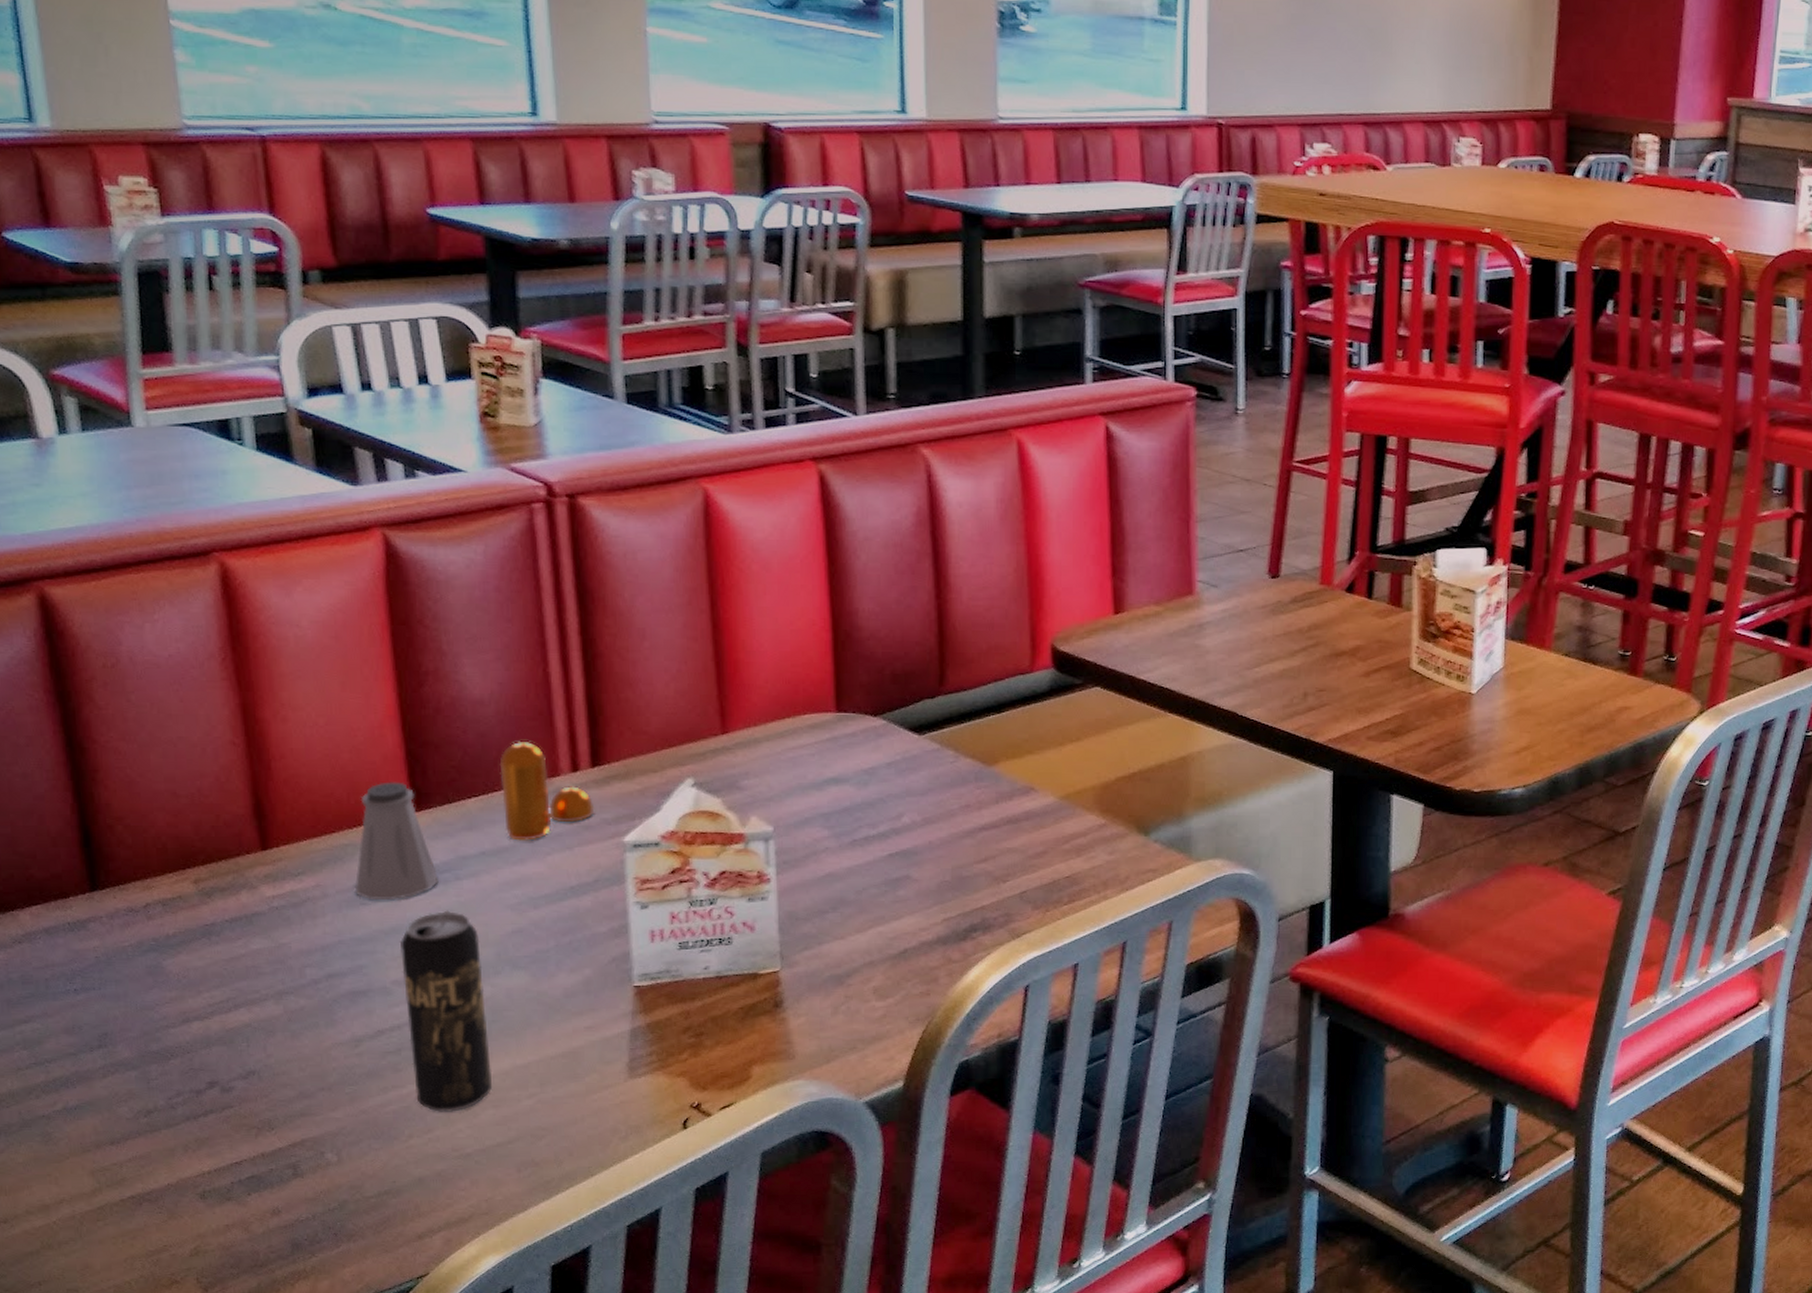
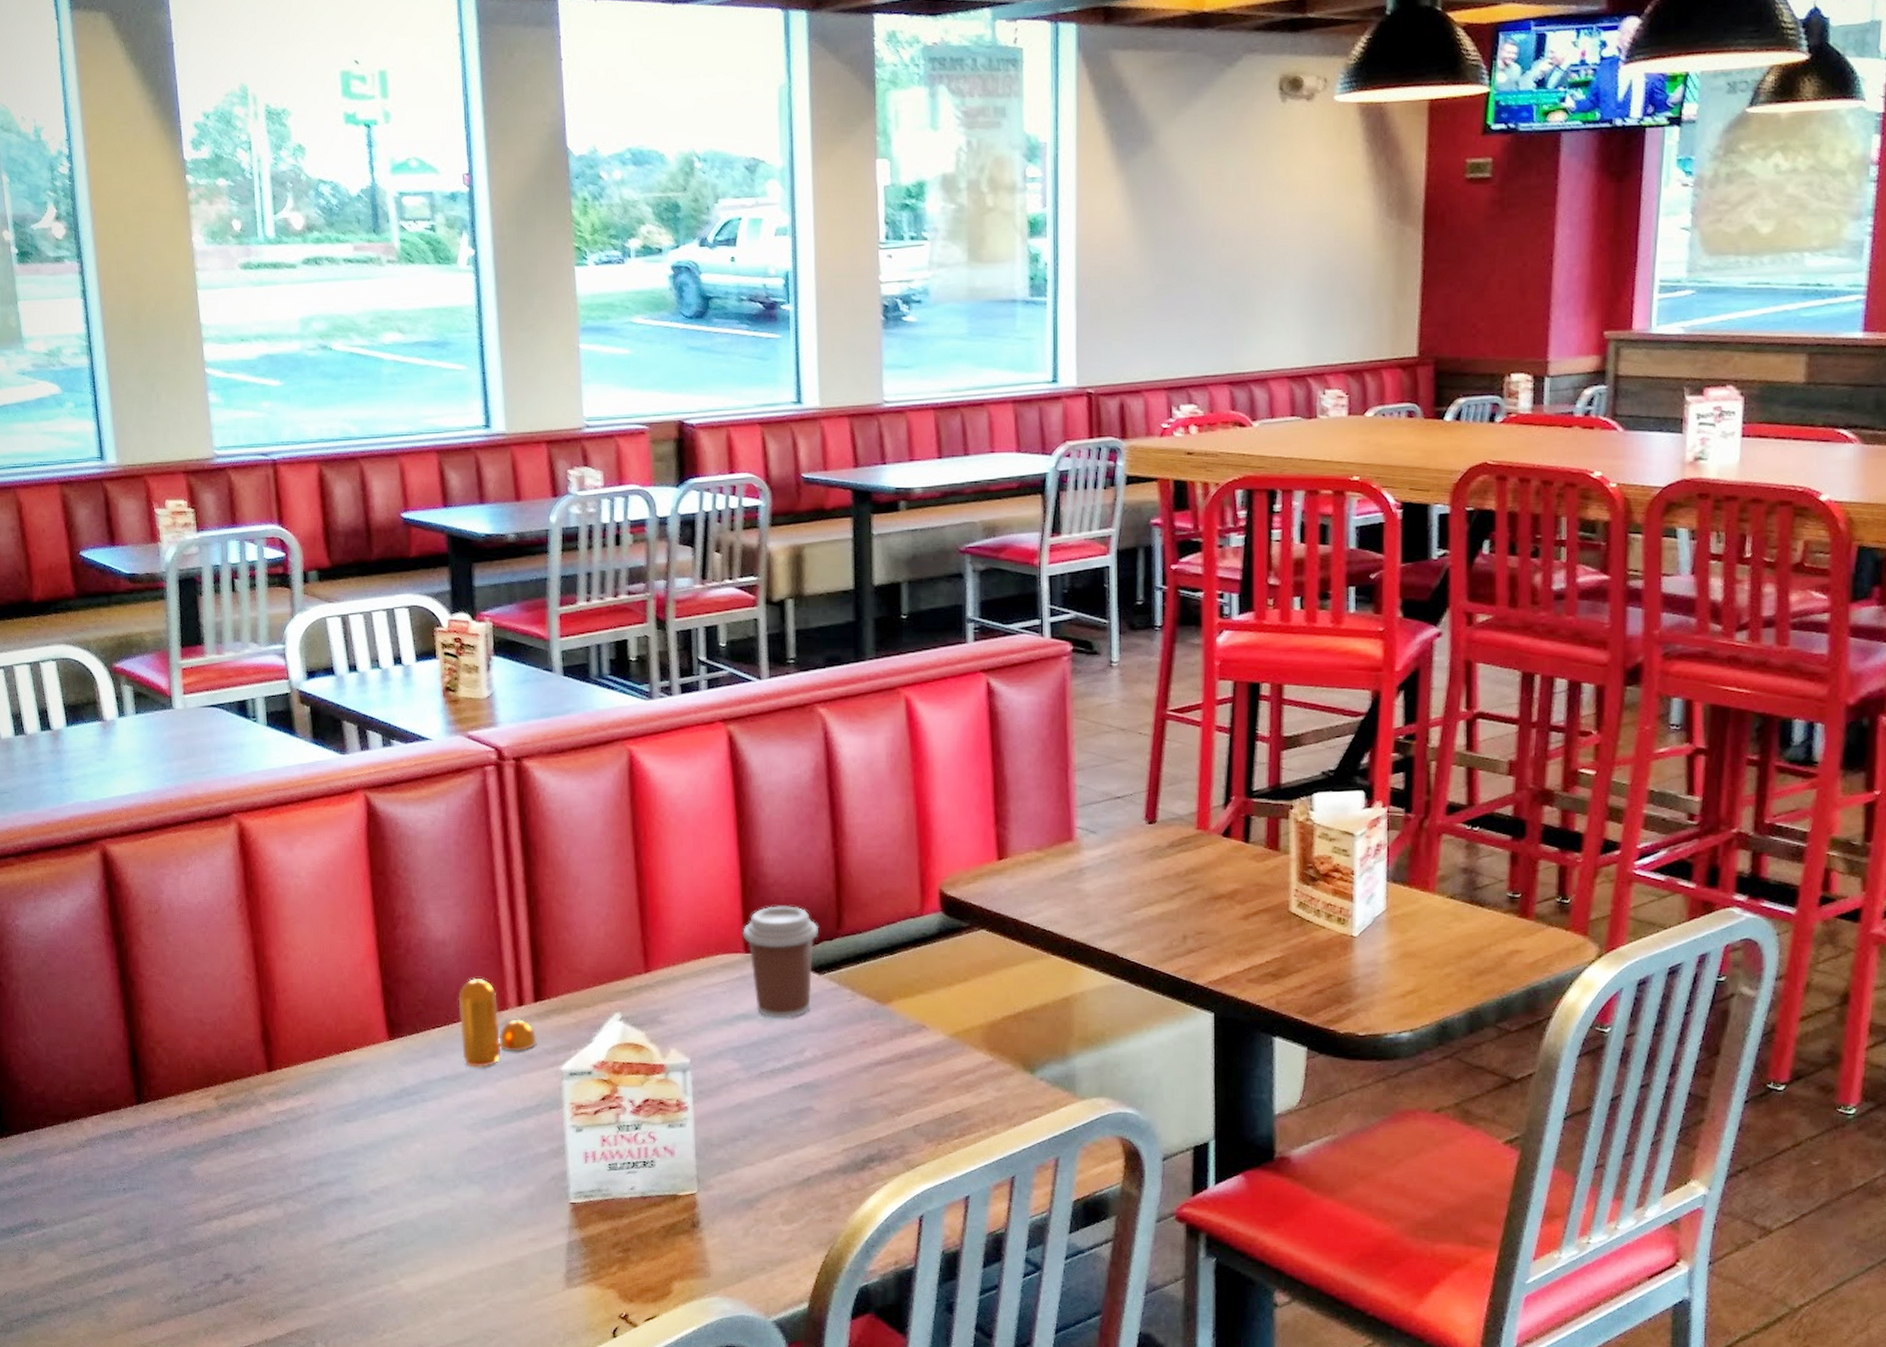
saltshaker: present [354,782,439,901] -> none [340,1013,408,1119]
beverage can: present [399,910,493,1112] -> none [376,1128,452,1311]
coffee cup: none [834,661,919,781] -> present [742,906,818,1018]

